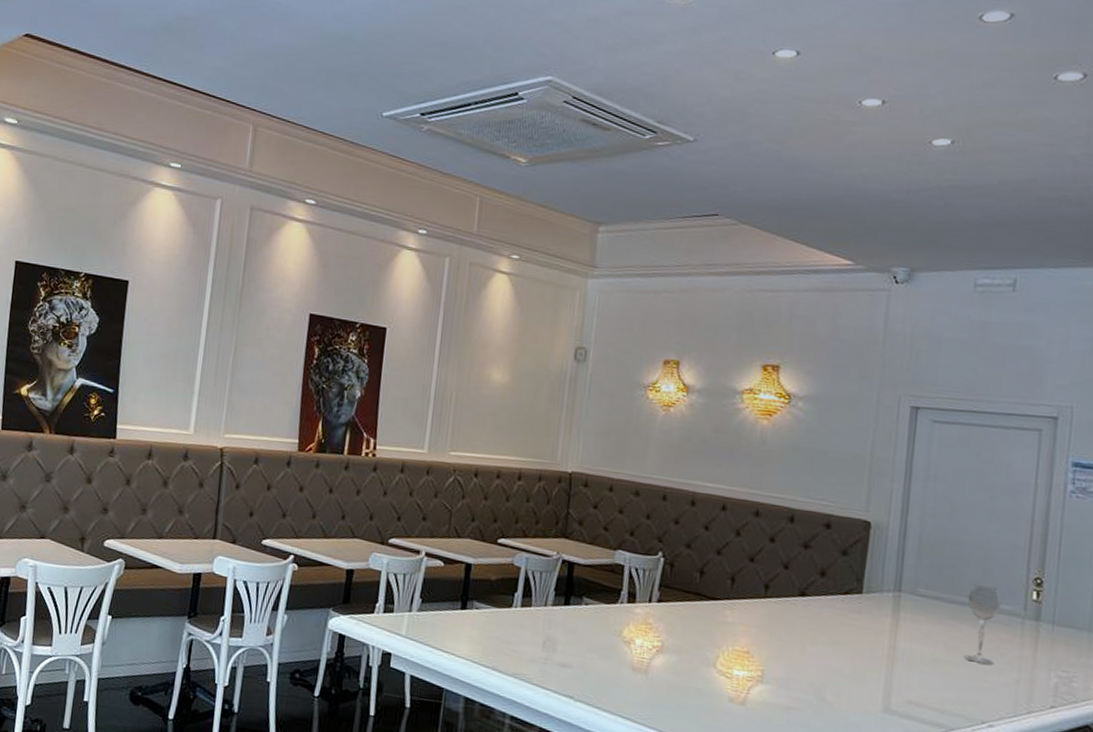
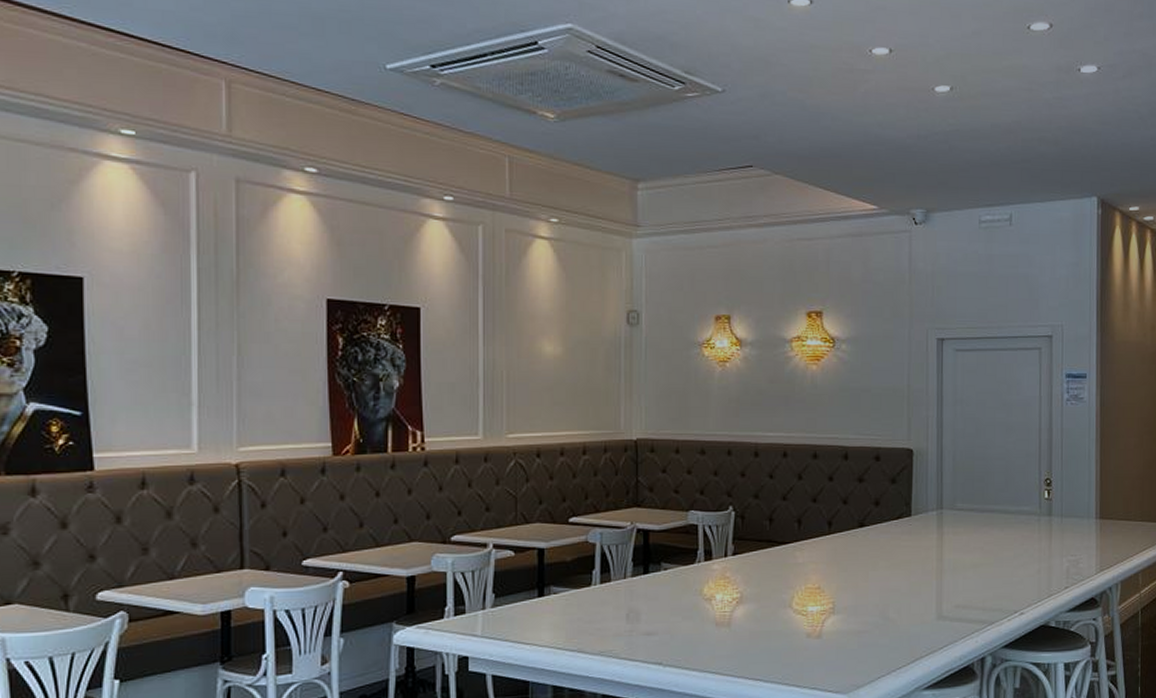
wineglass: present [964,585,1002,665] -> none [996,492,1022,561]

